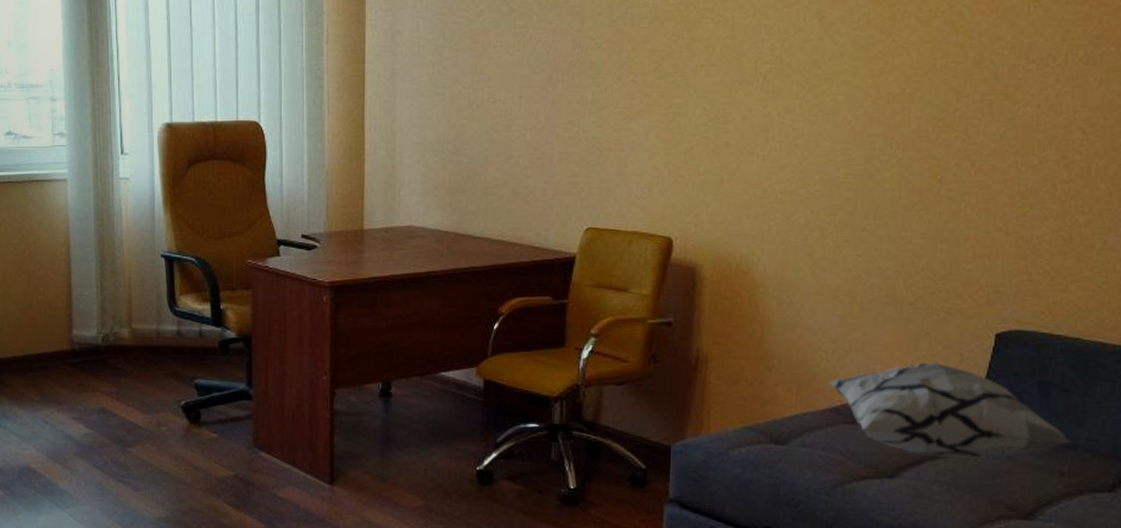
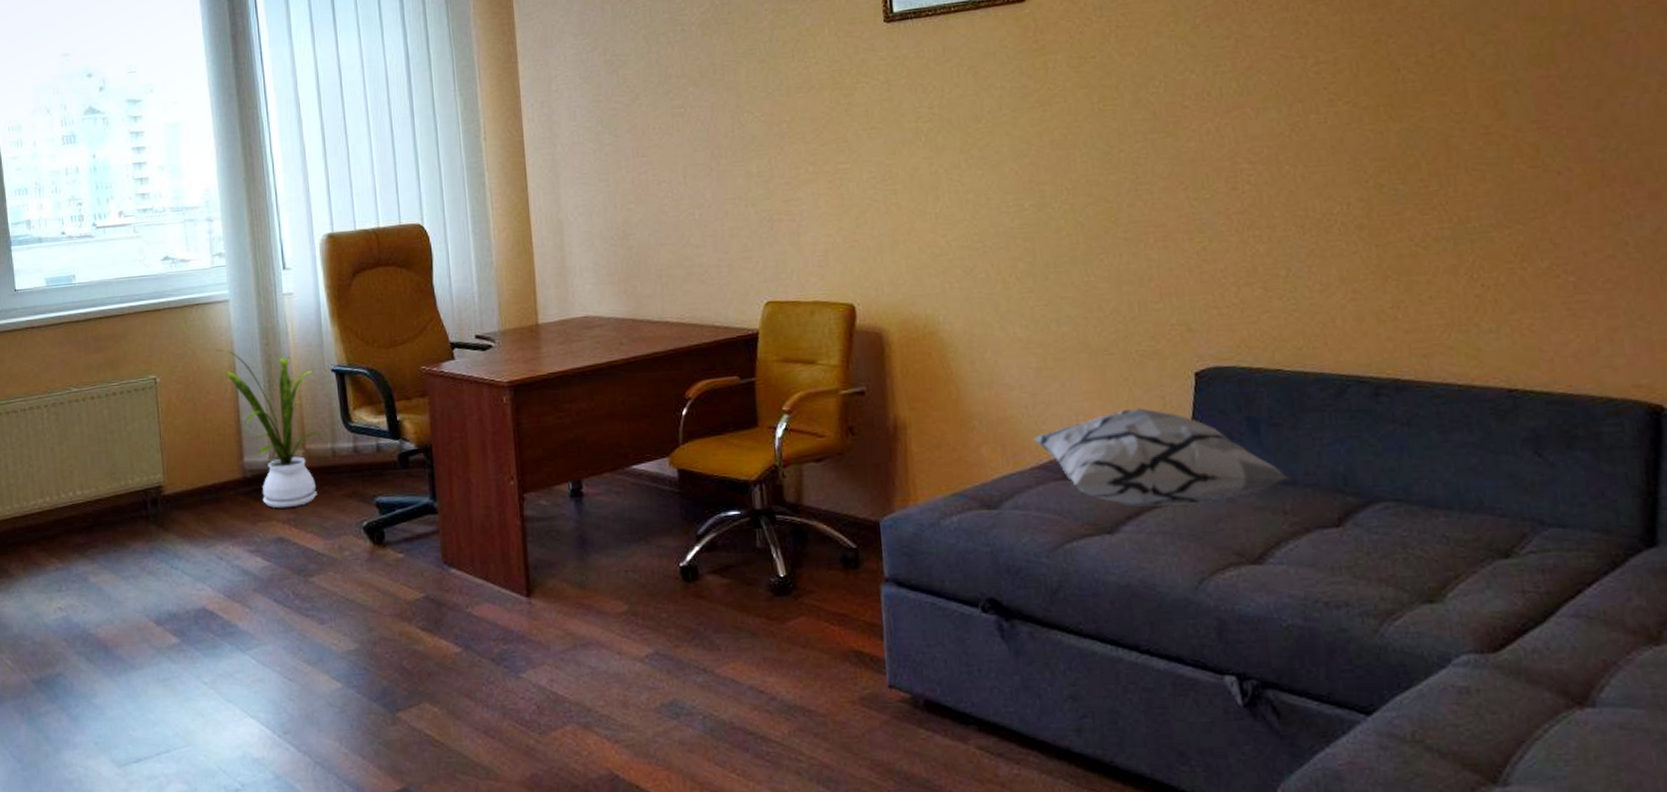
house plant: none [52,225,157,382] -> present [216,349,332,509]

